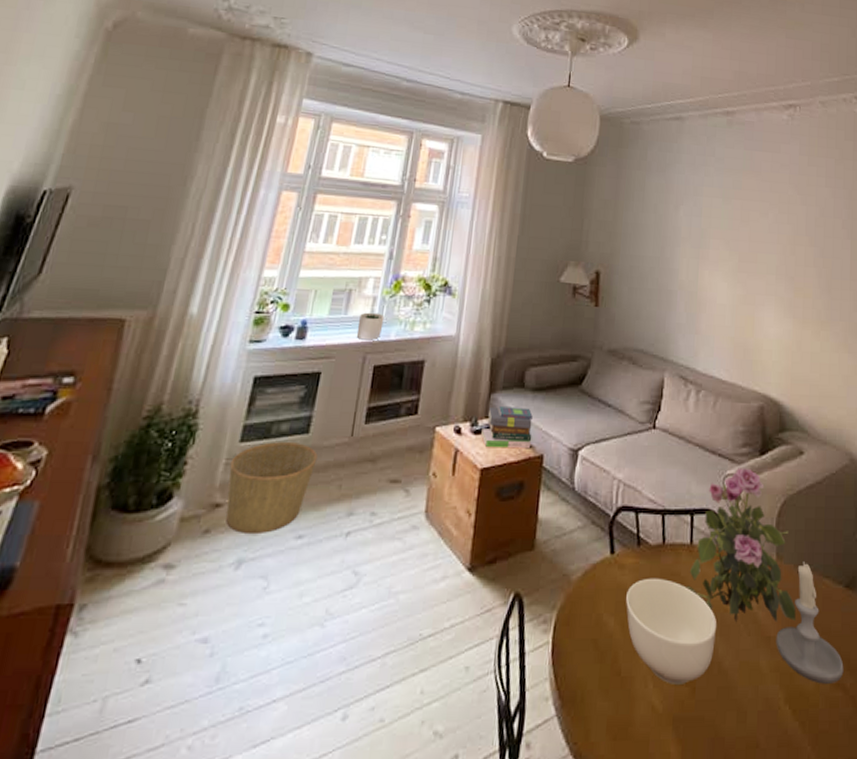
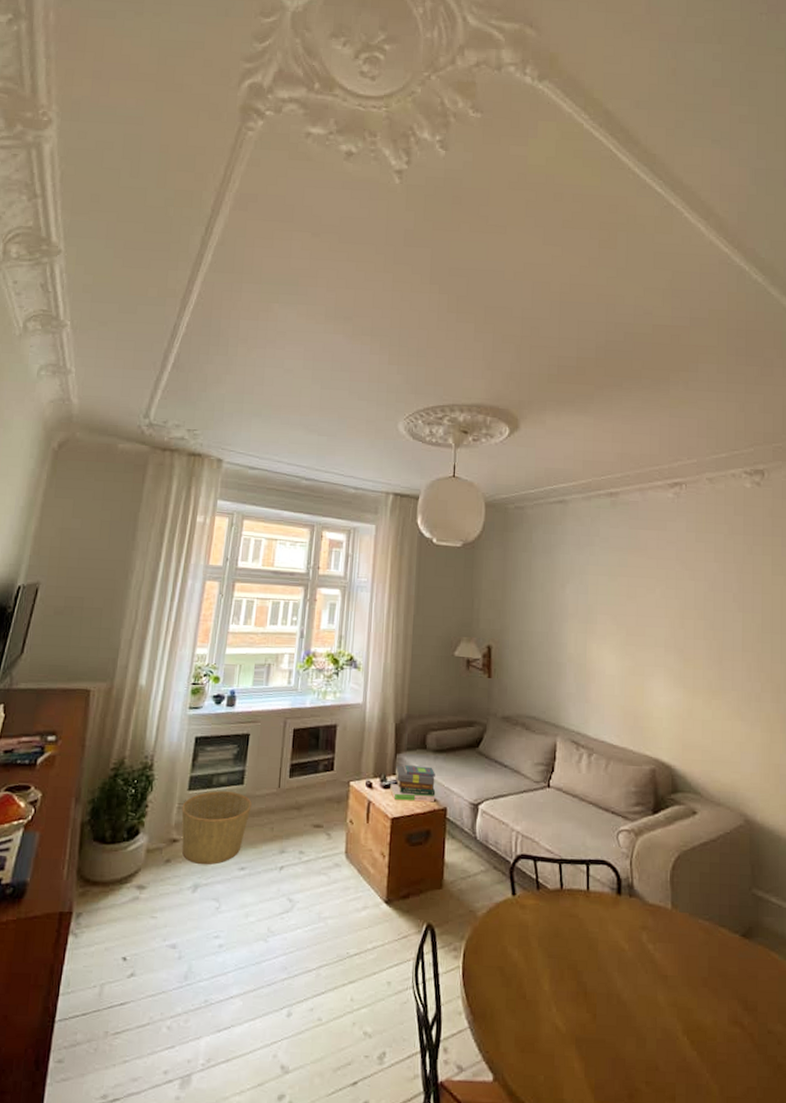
planter: present [356,312,385,341] -> none [277,683,300,708]
bowl: present [626,578,716,685] -> none [528,917,614,1011]
flower bouquet: present [685,468,796,623] -> none [584,825,692,963]
candle: present [776,561,844,684] -> none [673,911,741,1021]

